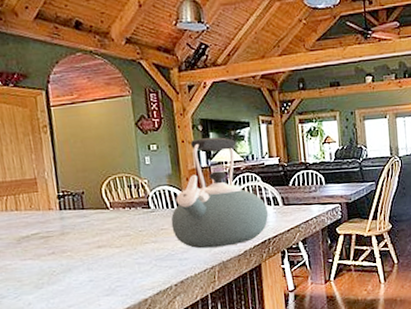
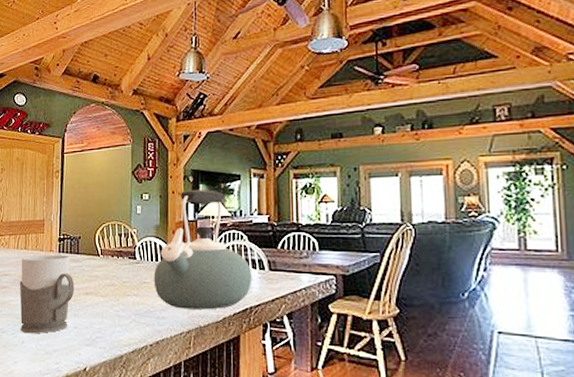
mug: none [13,212,85,295] -> present [20,255,75,334]

